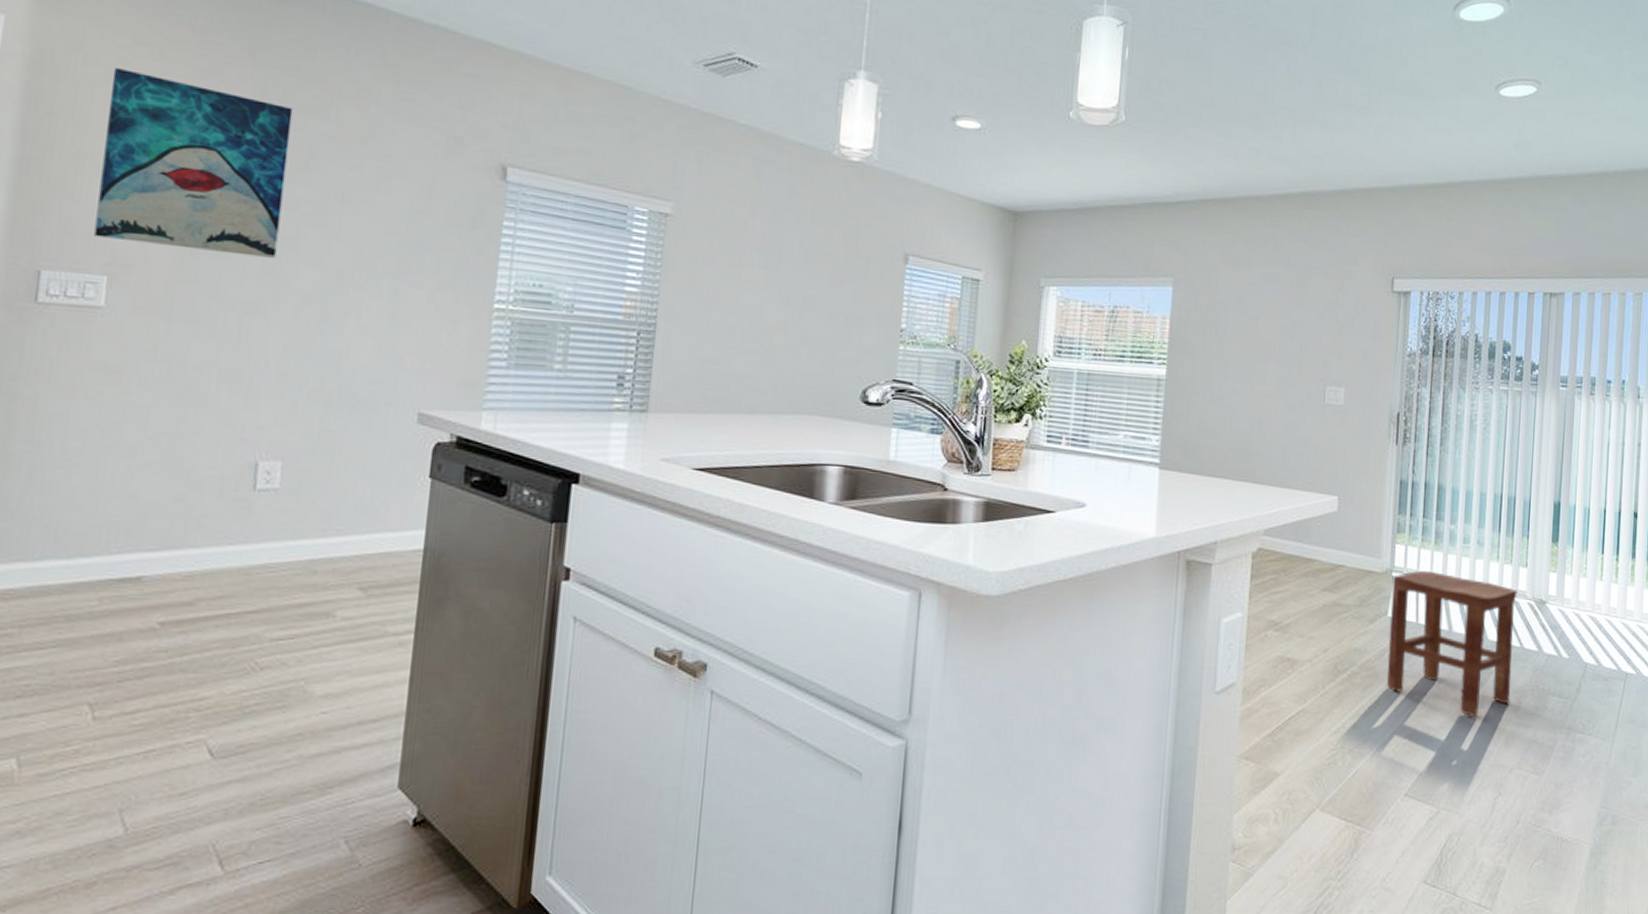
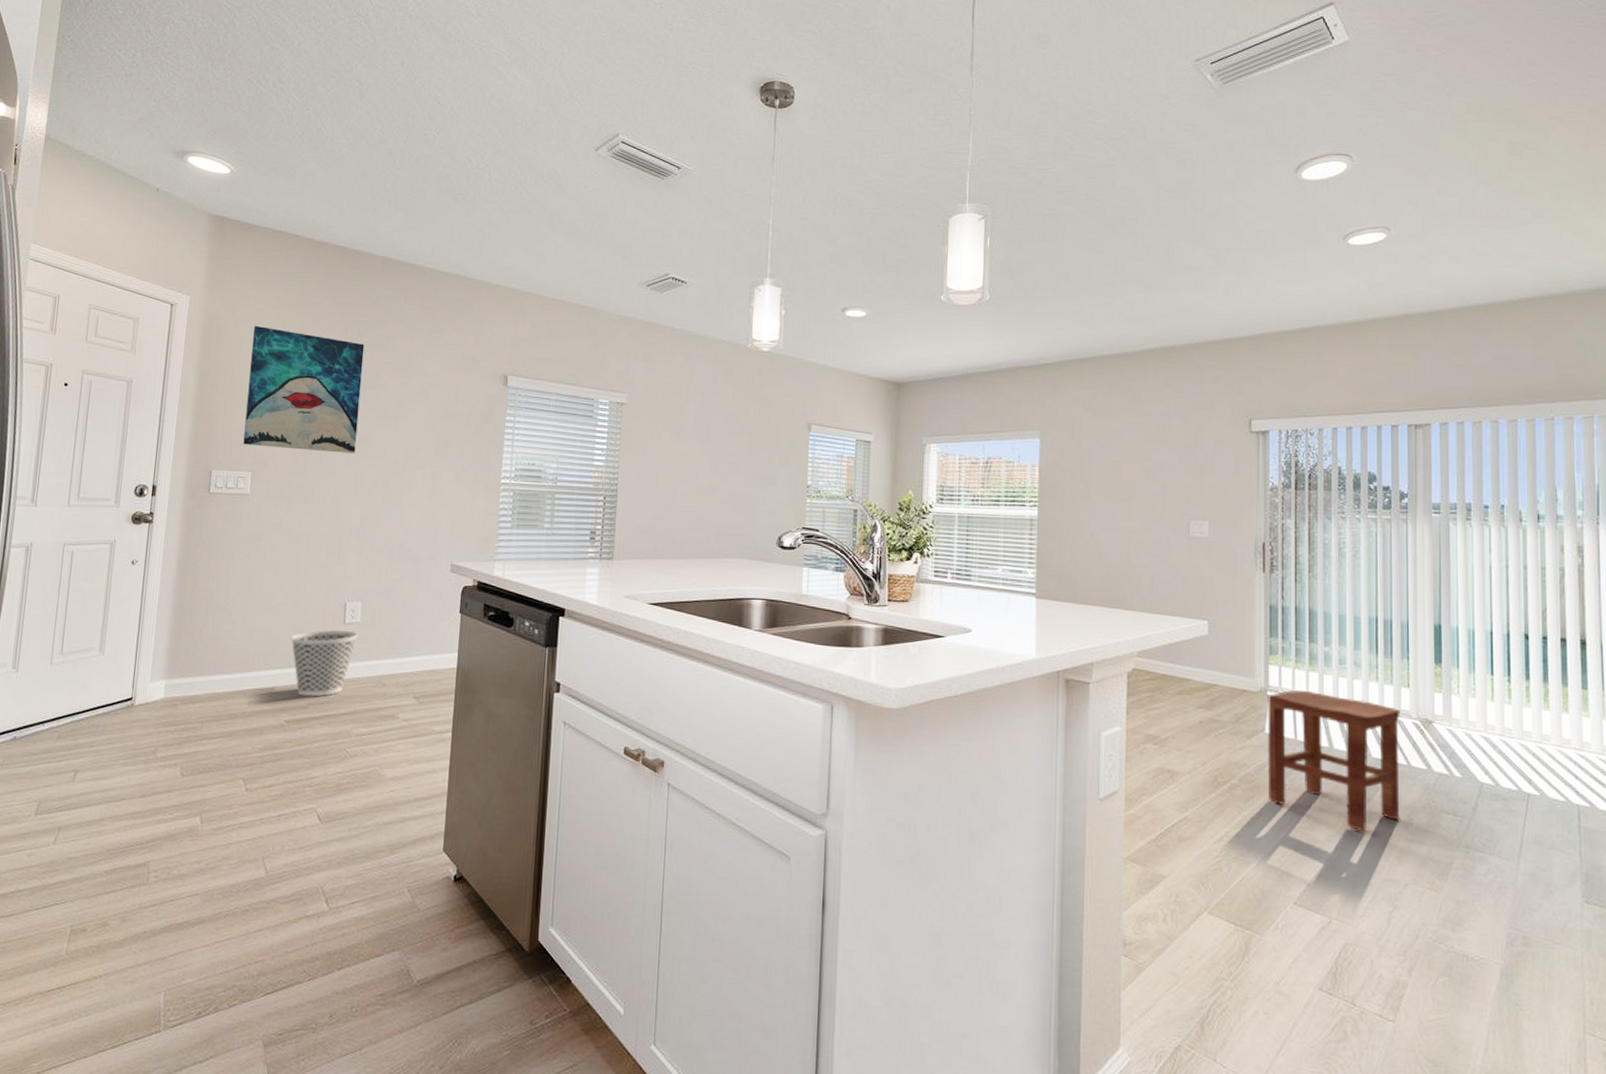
wastebasket: none [168,499,275,590] -> present [290,630,358,697]

